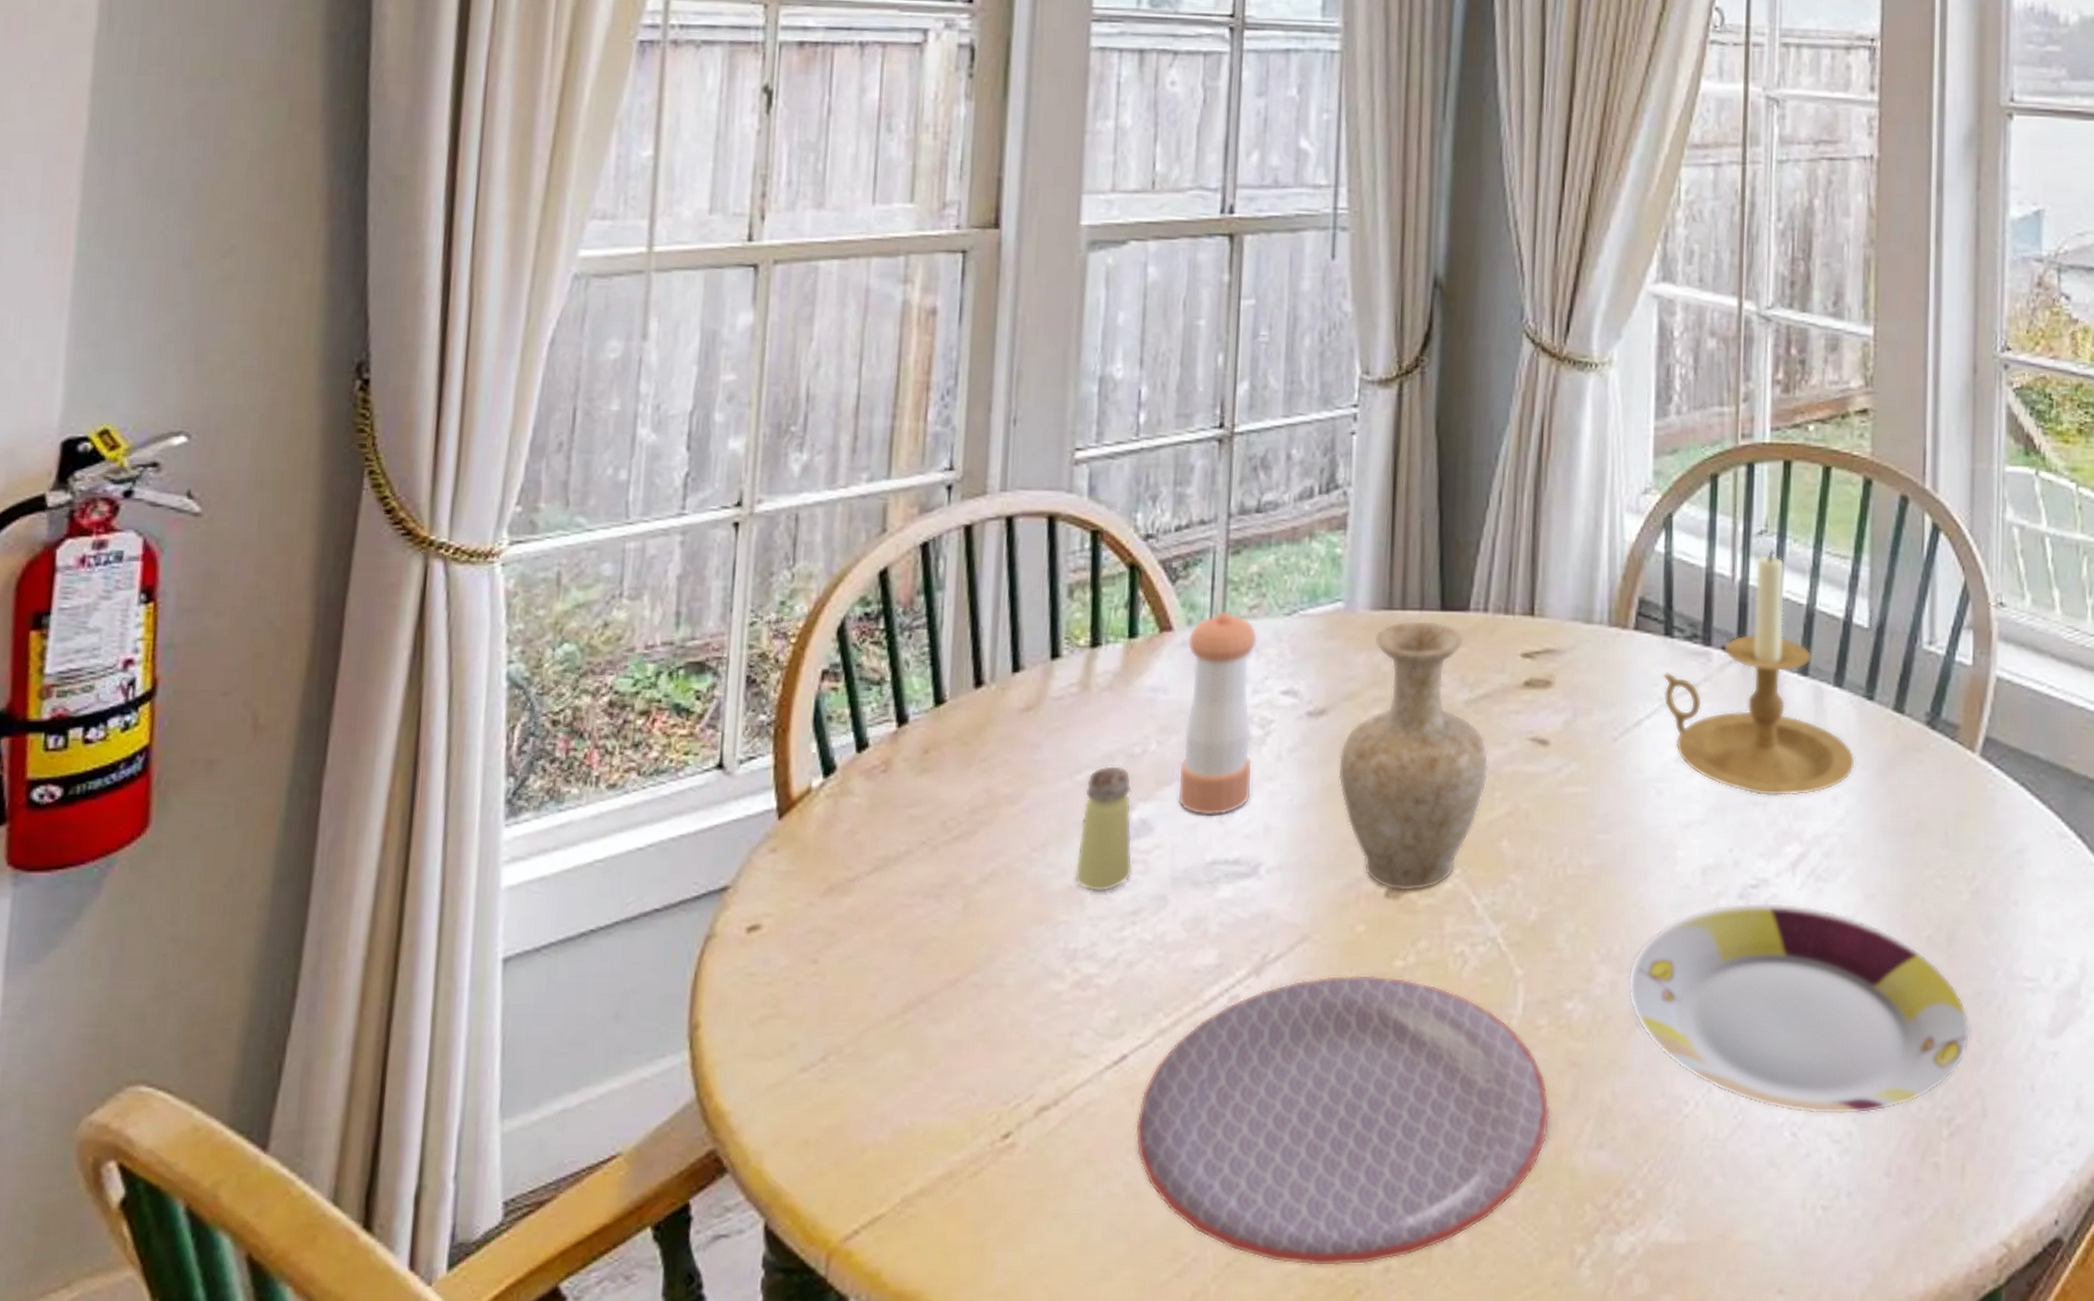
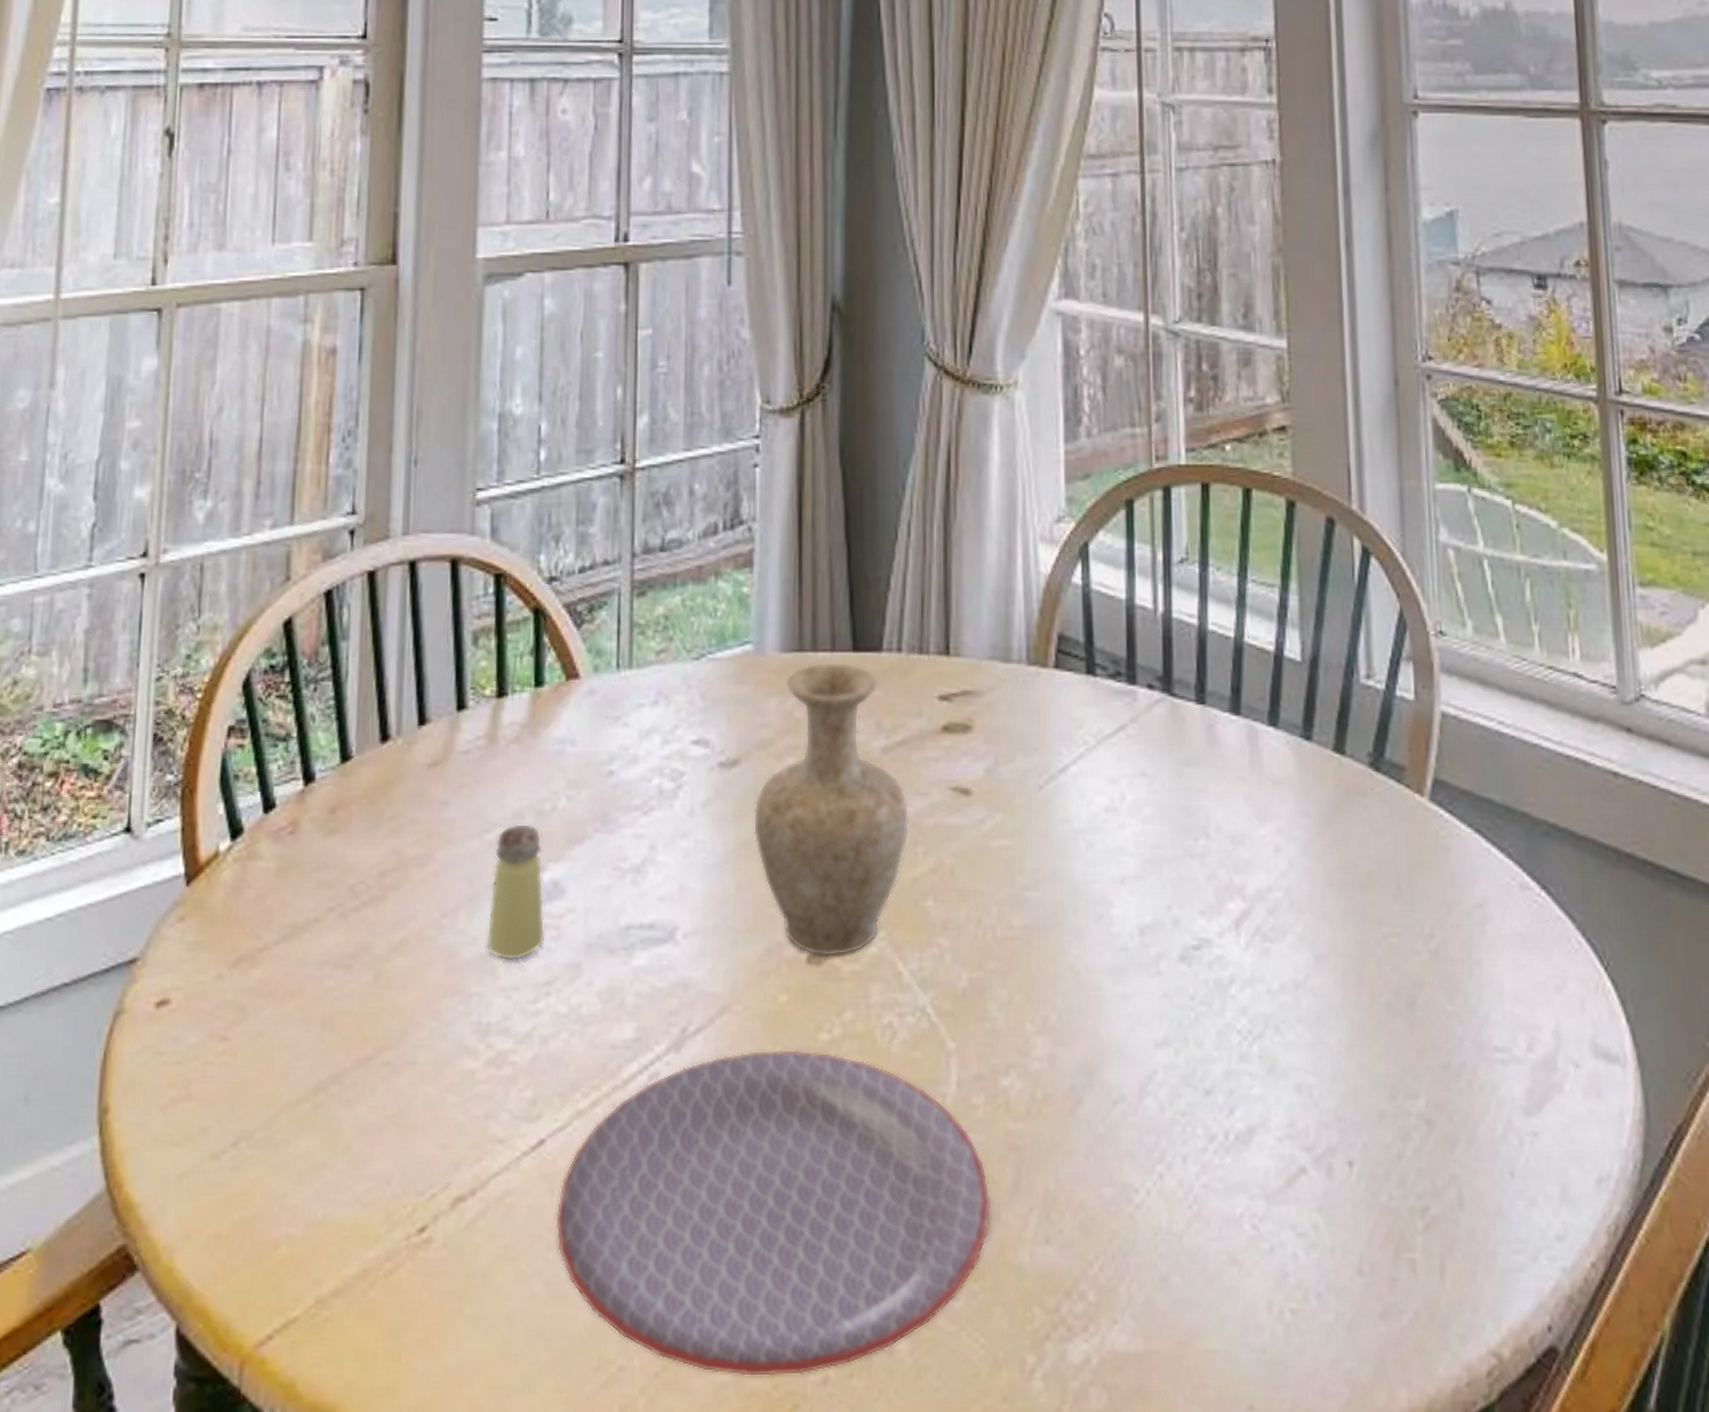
pepper shaker: present [1178,611,1258,816] -> none [590,656,666,876]
plate: present [1627,902,1970,1115] -> none [1066,964,1440,1205]
candle holder: present [1663,549,1855,797] -> none [1087,578,1296,848]

